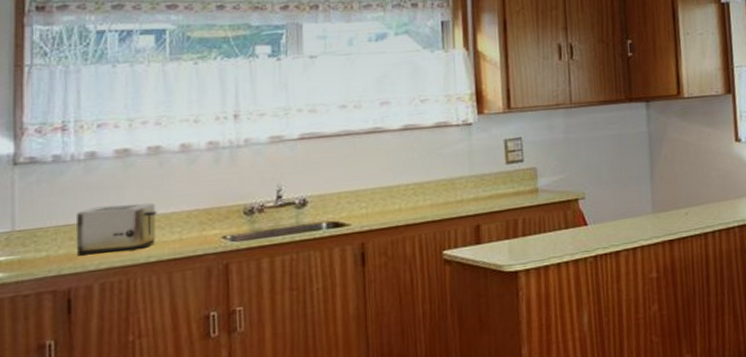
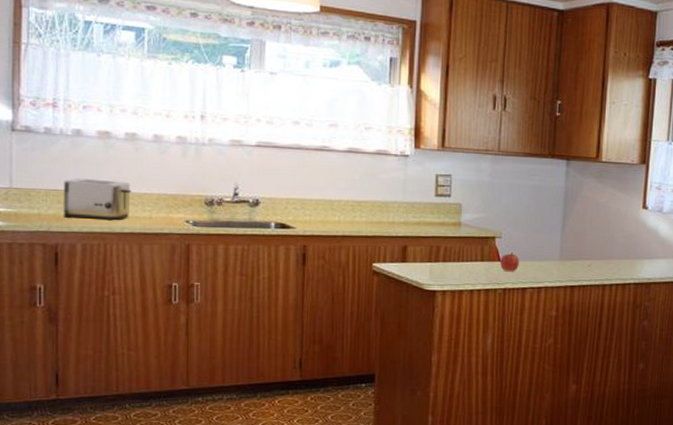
fruit: none [587,213,609,236] -> present [500,252,519,272]

